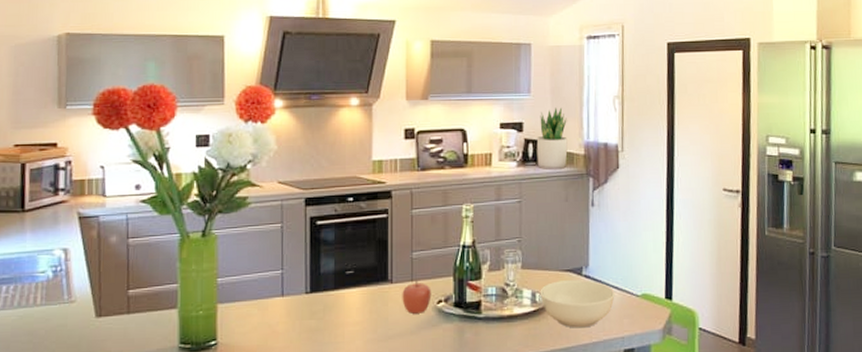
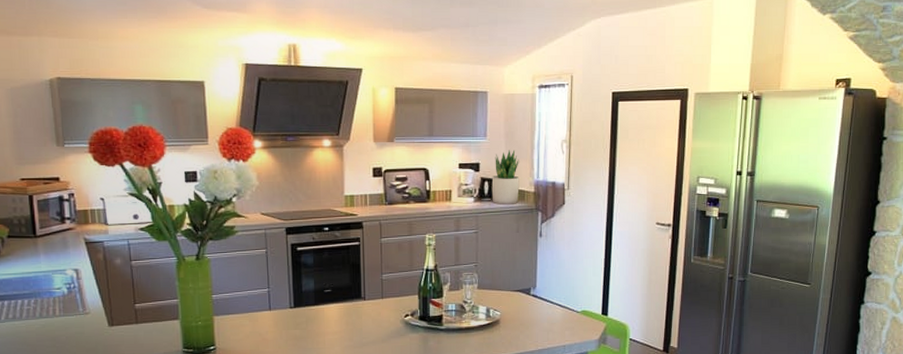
fruit: present [402,280,432,314] -> none [374,298,400,325]
bowl: present [540,280,615,328] -> none [493,298,558,338]

